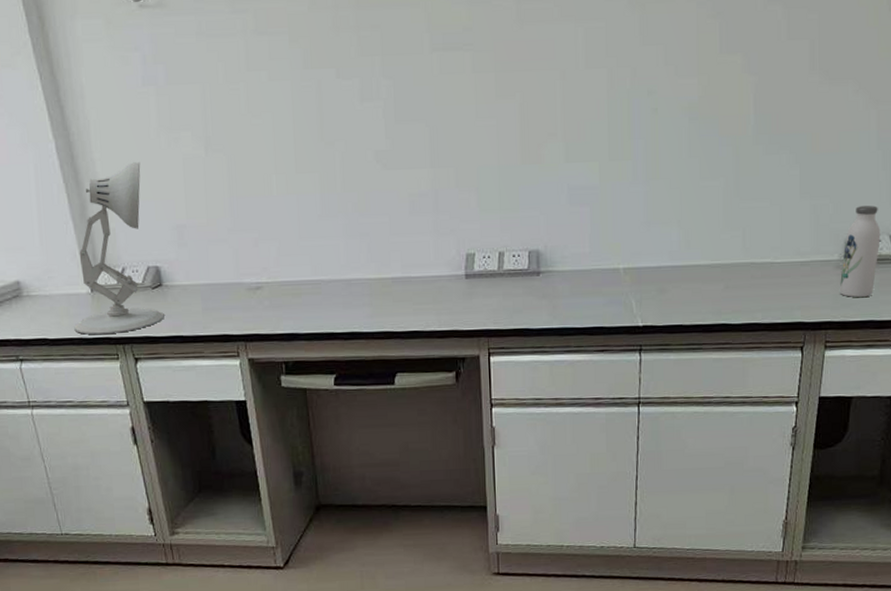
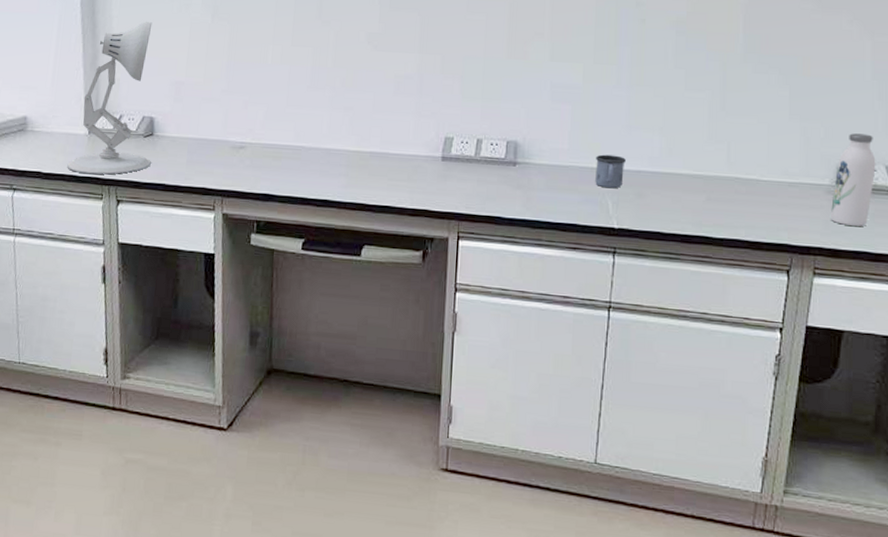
mug: none [617,253,646,288] -> present [595,154,626,189]

